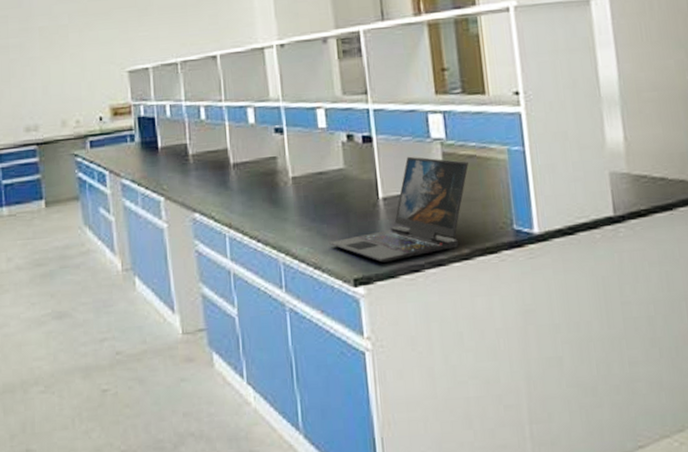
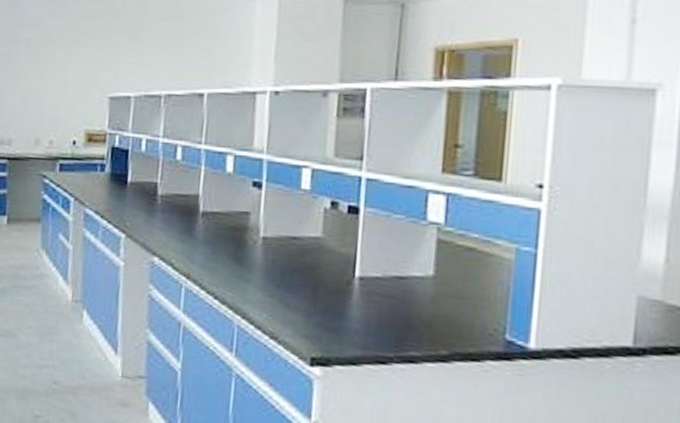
laptop: present [329,156,469,263] -> none [291,236,466,348]

